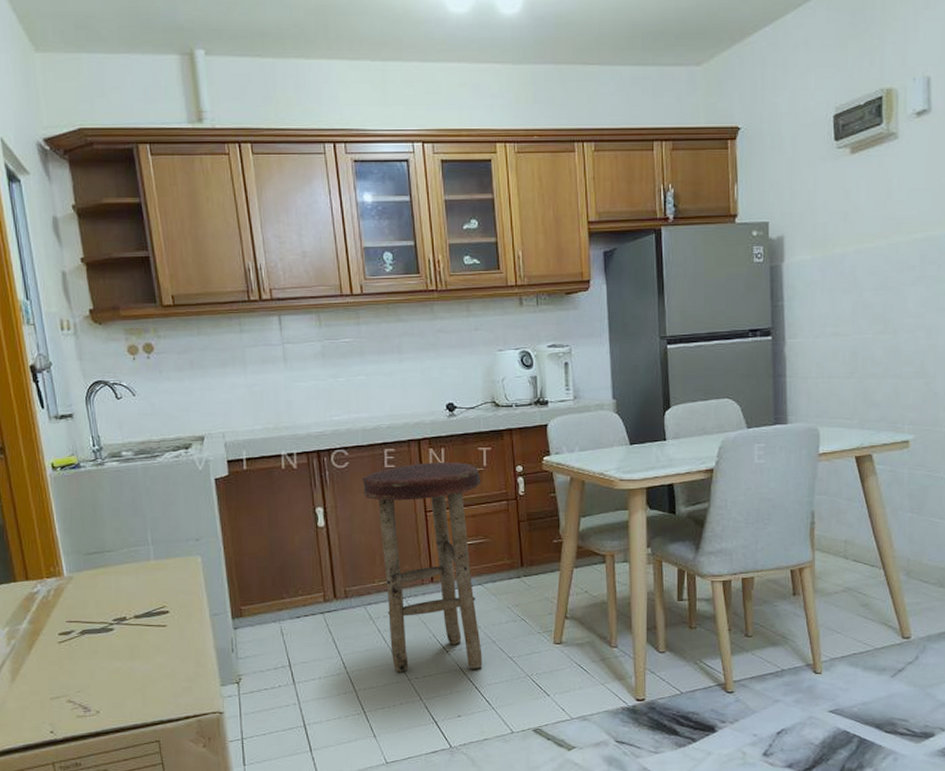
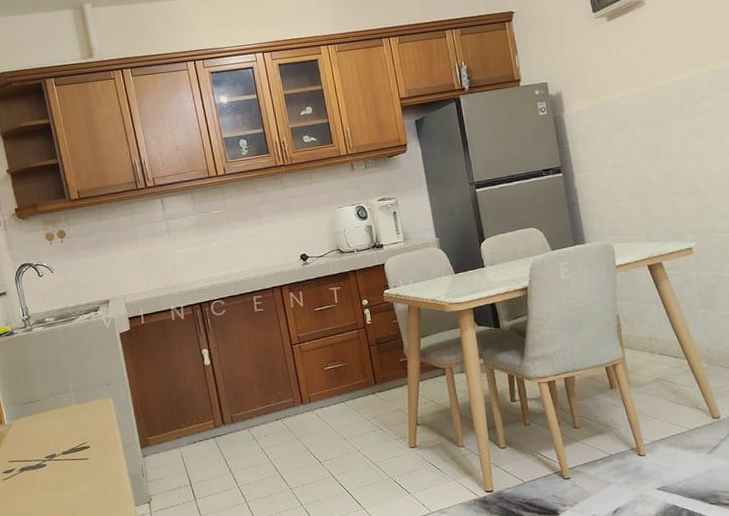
stool: present [361,462,483,673] -> none [237,301,351,483]

